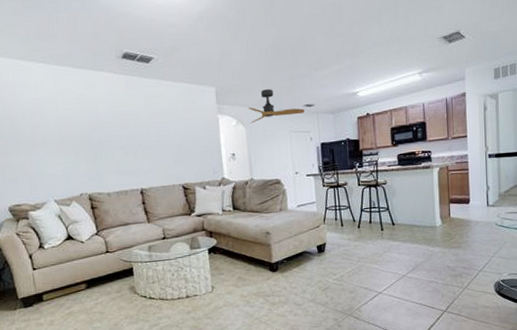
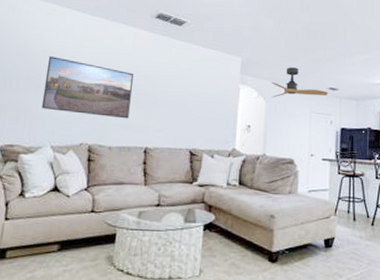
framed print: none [27,114,119,167] -> present [41,56,133,119]

